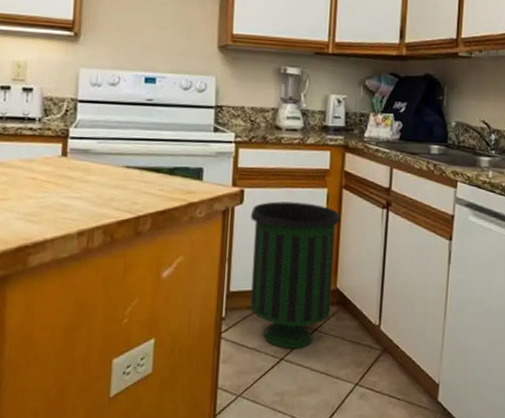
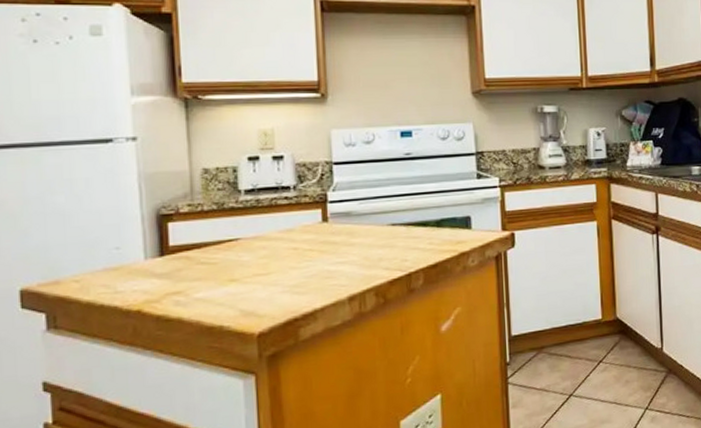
trash can: present [249,201,341,349] -> none [523,238,614,385]

